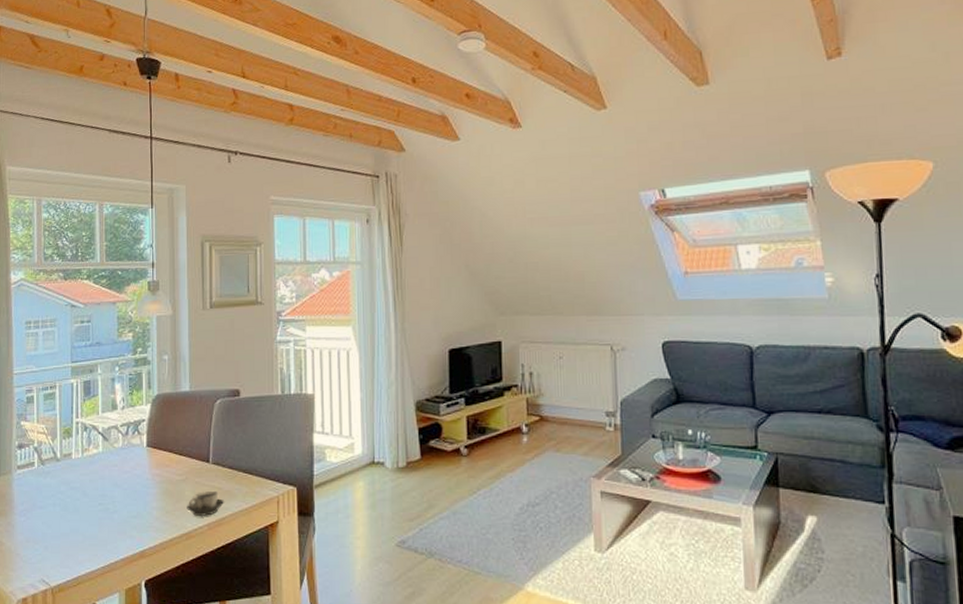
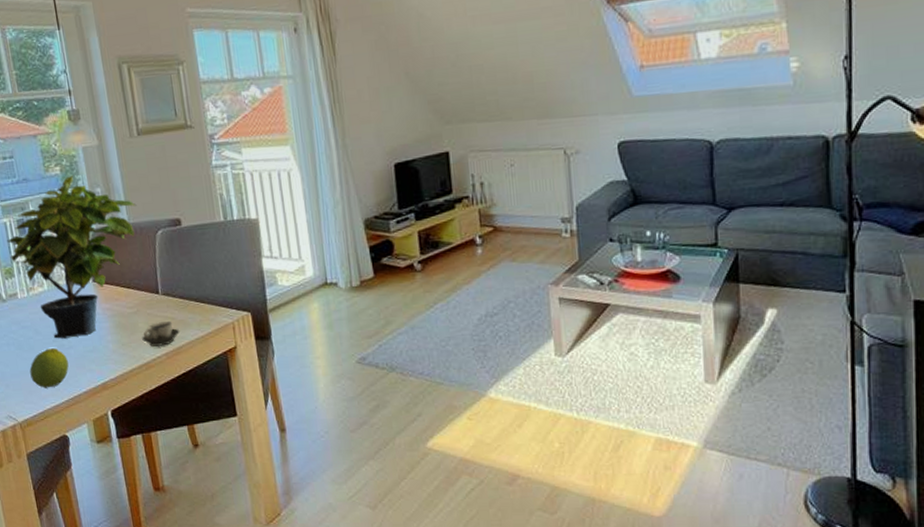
potted plant: none [70,341,200,502] -> present [6,175,137,339]
fruit: none [71,512,110,553] -> present [29,348,69,389]

